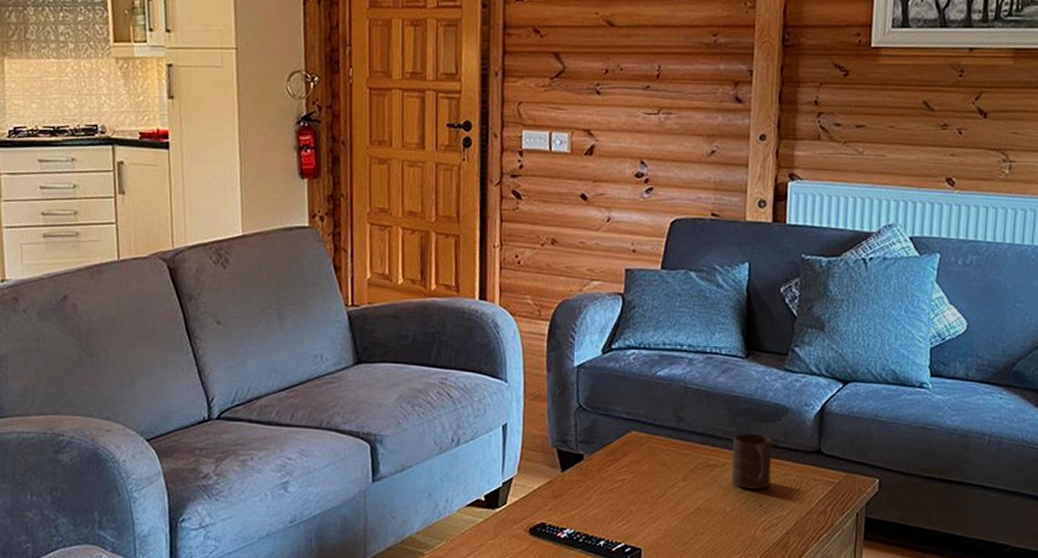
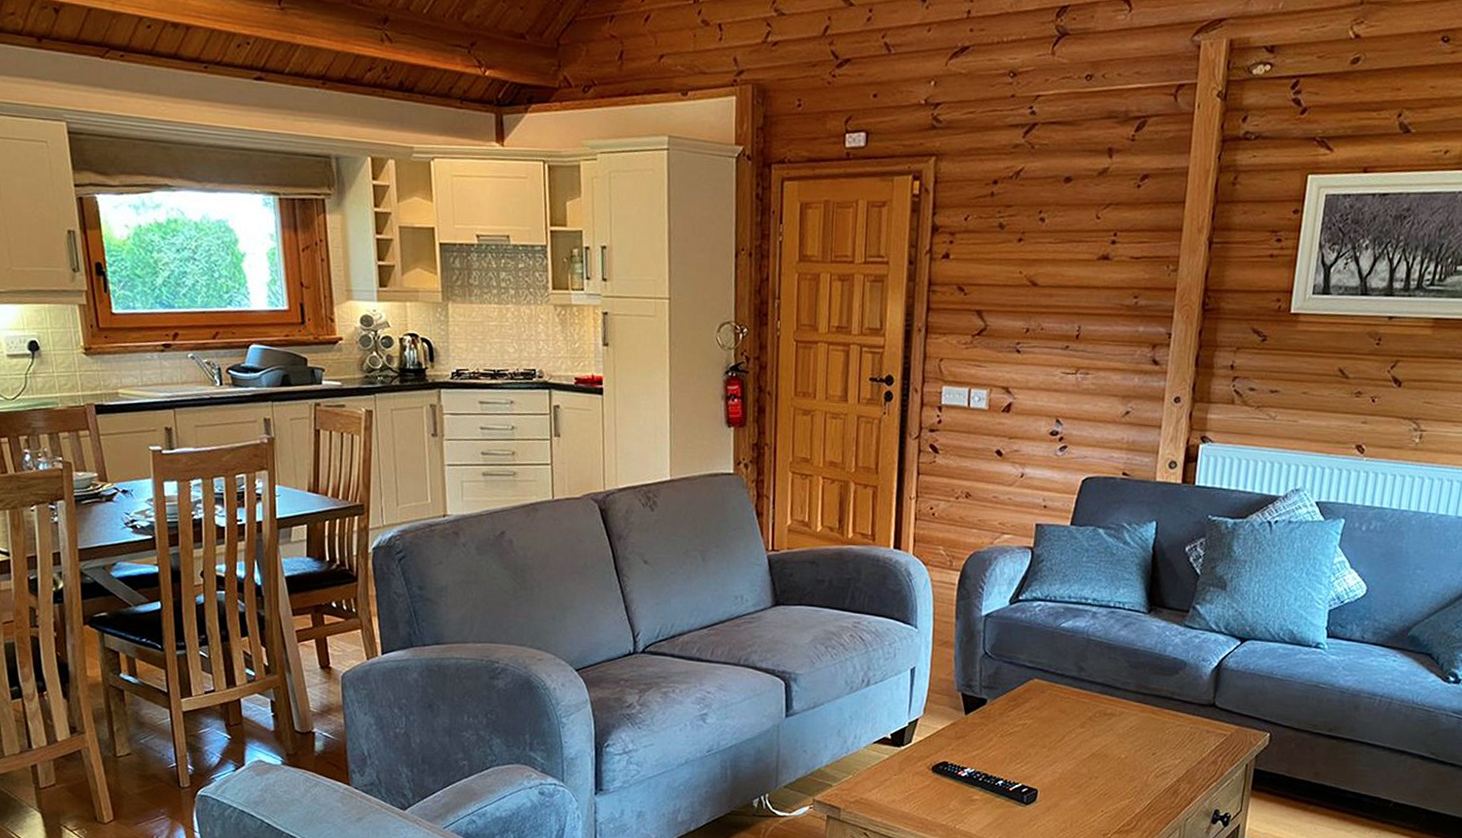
cup: present [731,433,772,489] -> none [1127,684,1169,739]

